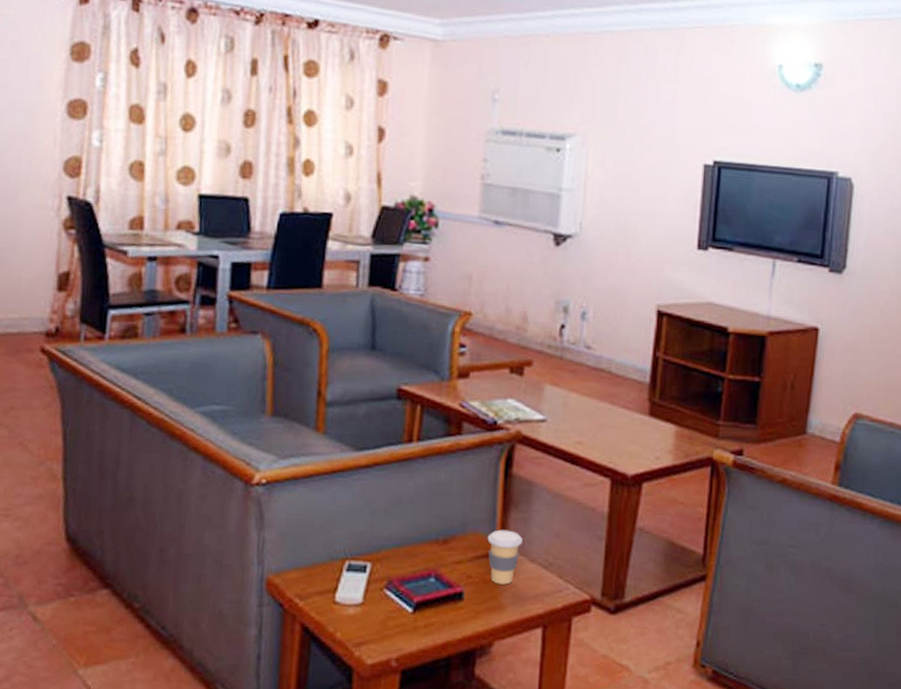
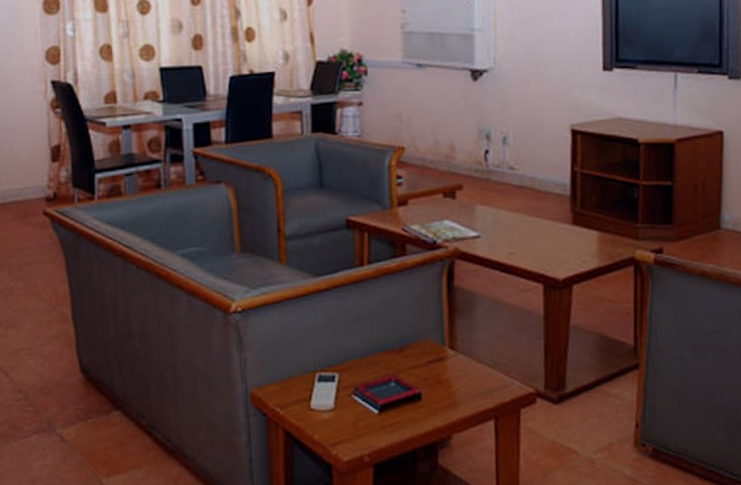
coffee cup: present [487,529,523,585] -> none [438,336,469,384]

